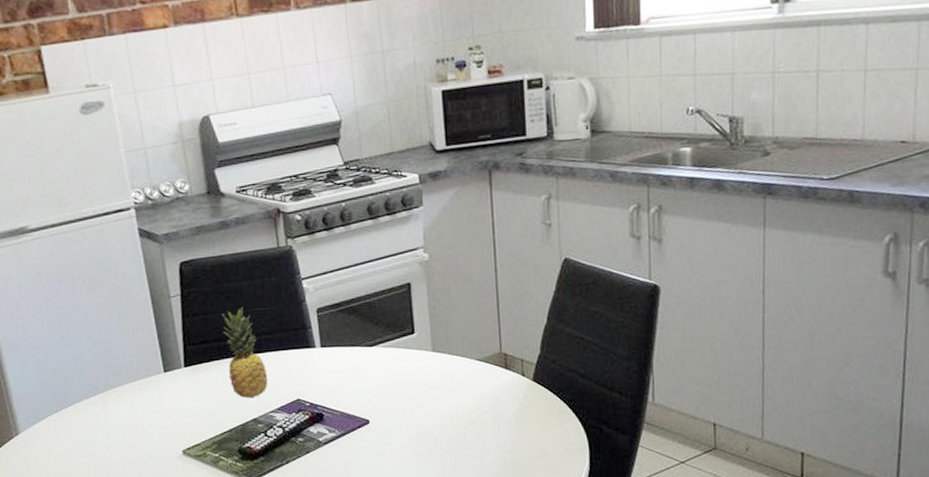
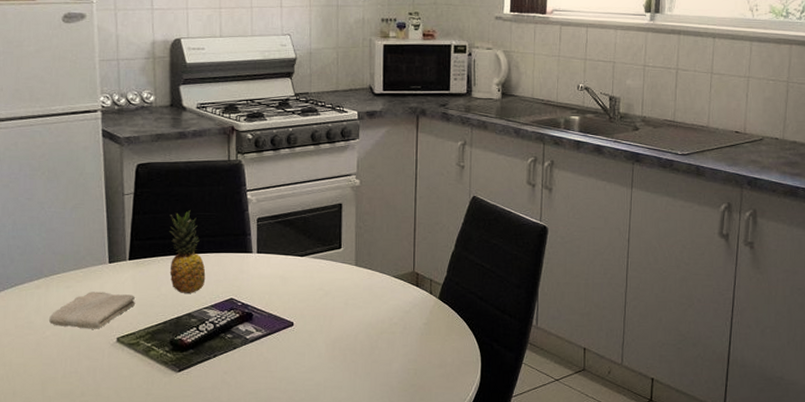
washcloth: none [111,403,197,444] -> present [49,292,136,329]

